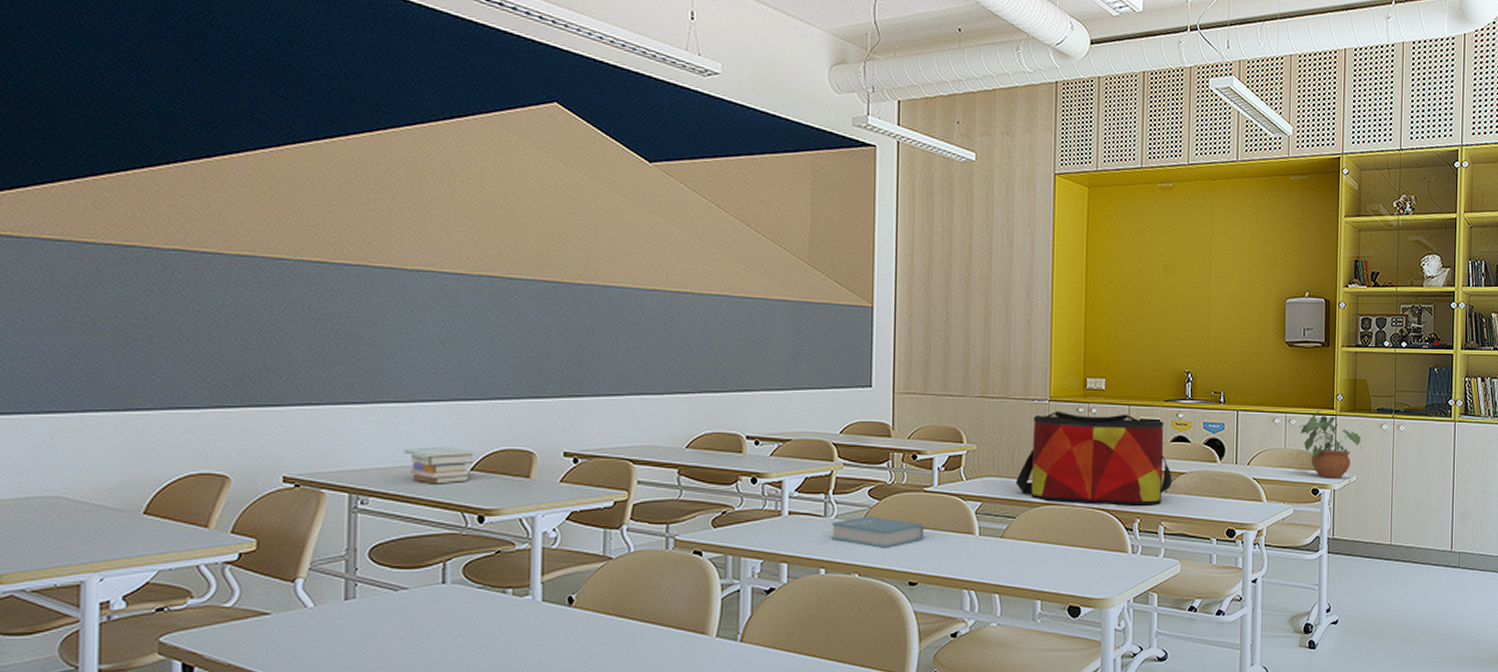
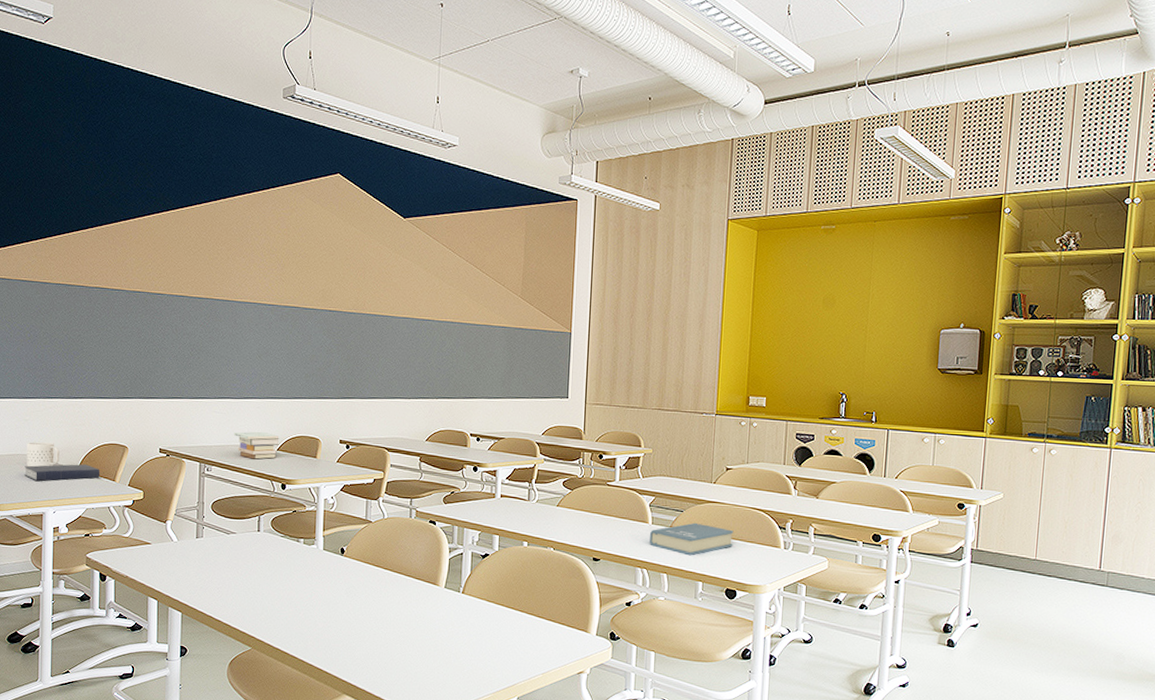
book: none [47,506,183,536] -> present [24,464,101,482]
mug: none [51,477,111,516] -> present [27,442,60,467]
book: present [832,516,923,548] -> none [533,502,606,529]
book: none [977,530,1075,570] -> present [650,522,734,556]
bag: present [1015,410,1173,506] -> none [684,423,824,509]
potted plant: present [1298,410,1361,478] -> none [947,432,1010,495]

